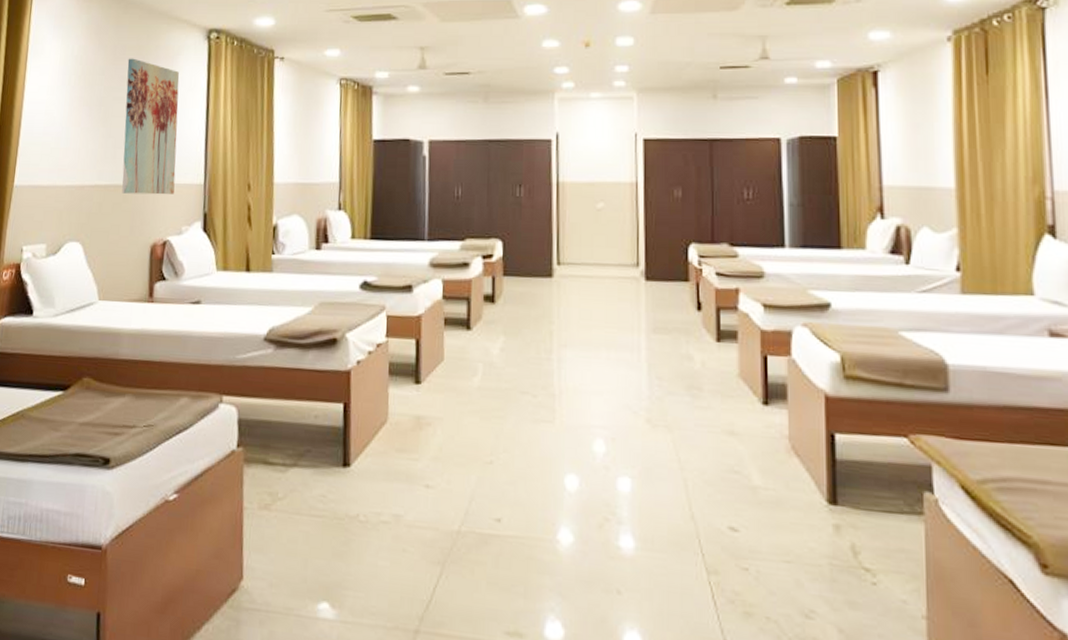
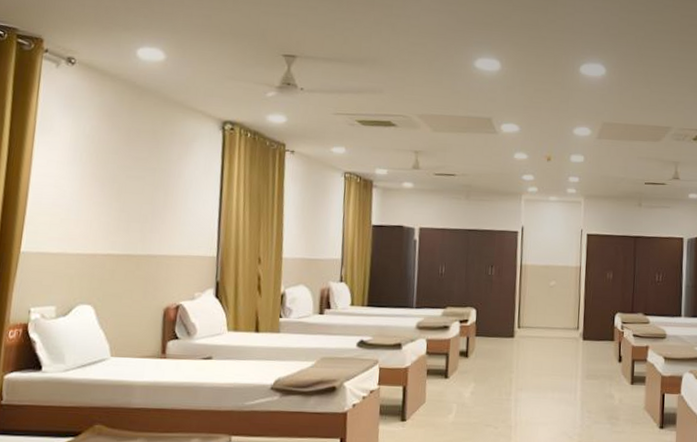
wall art: present [122,58,180,195] -> none [135,141,194,265]

